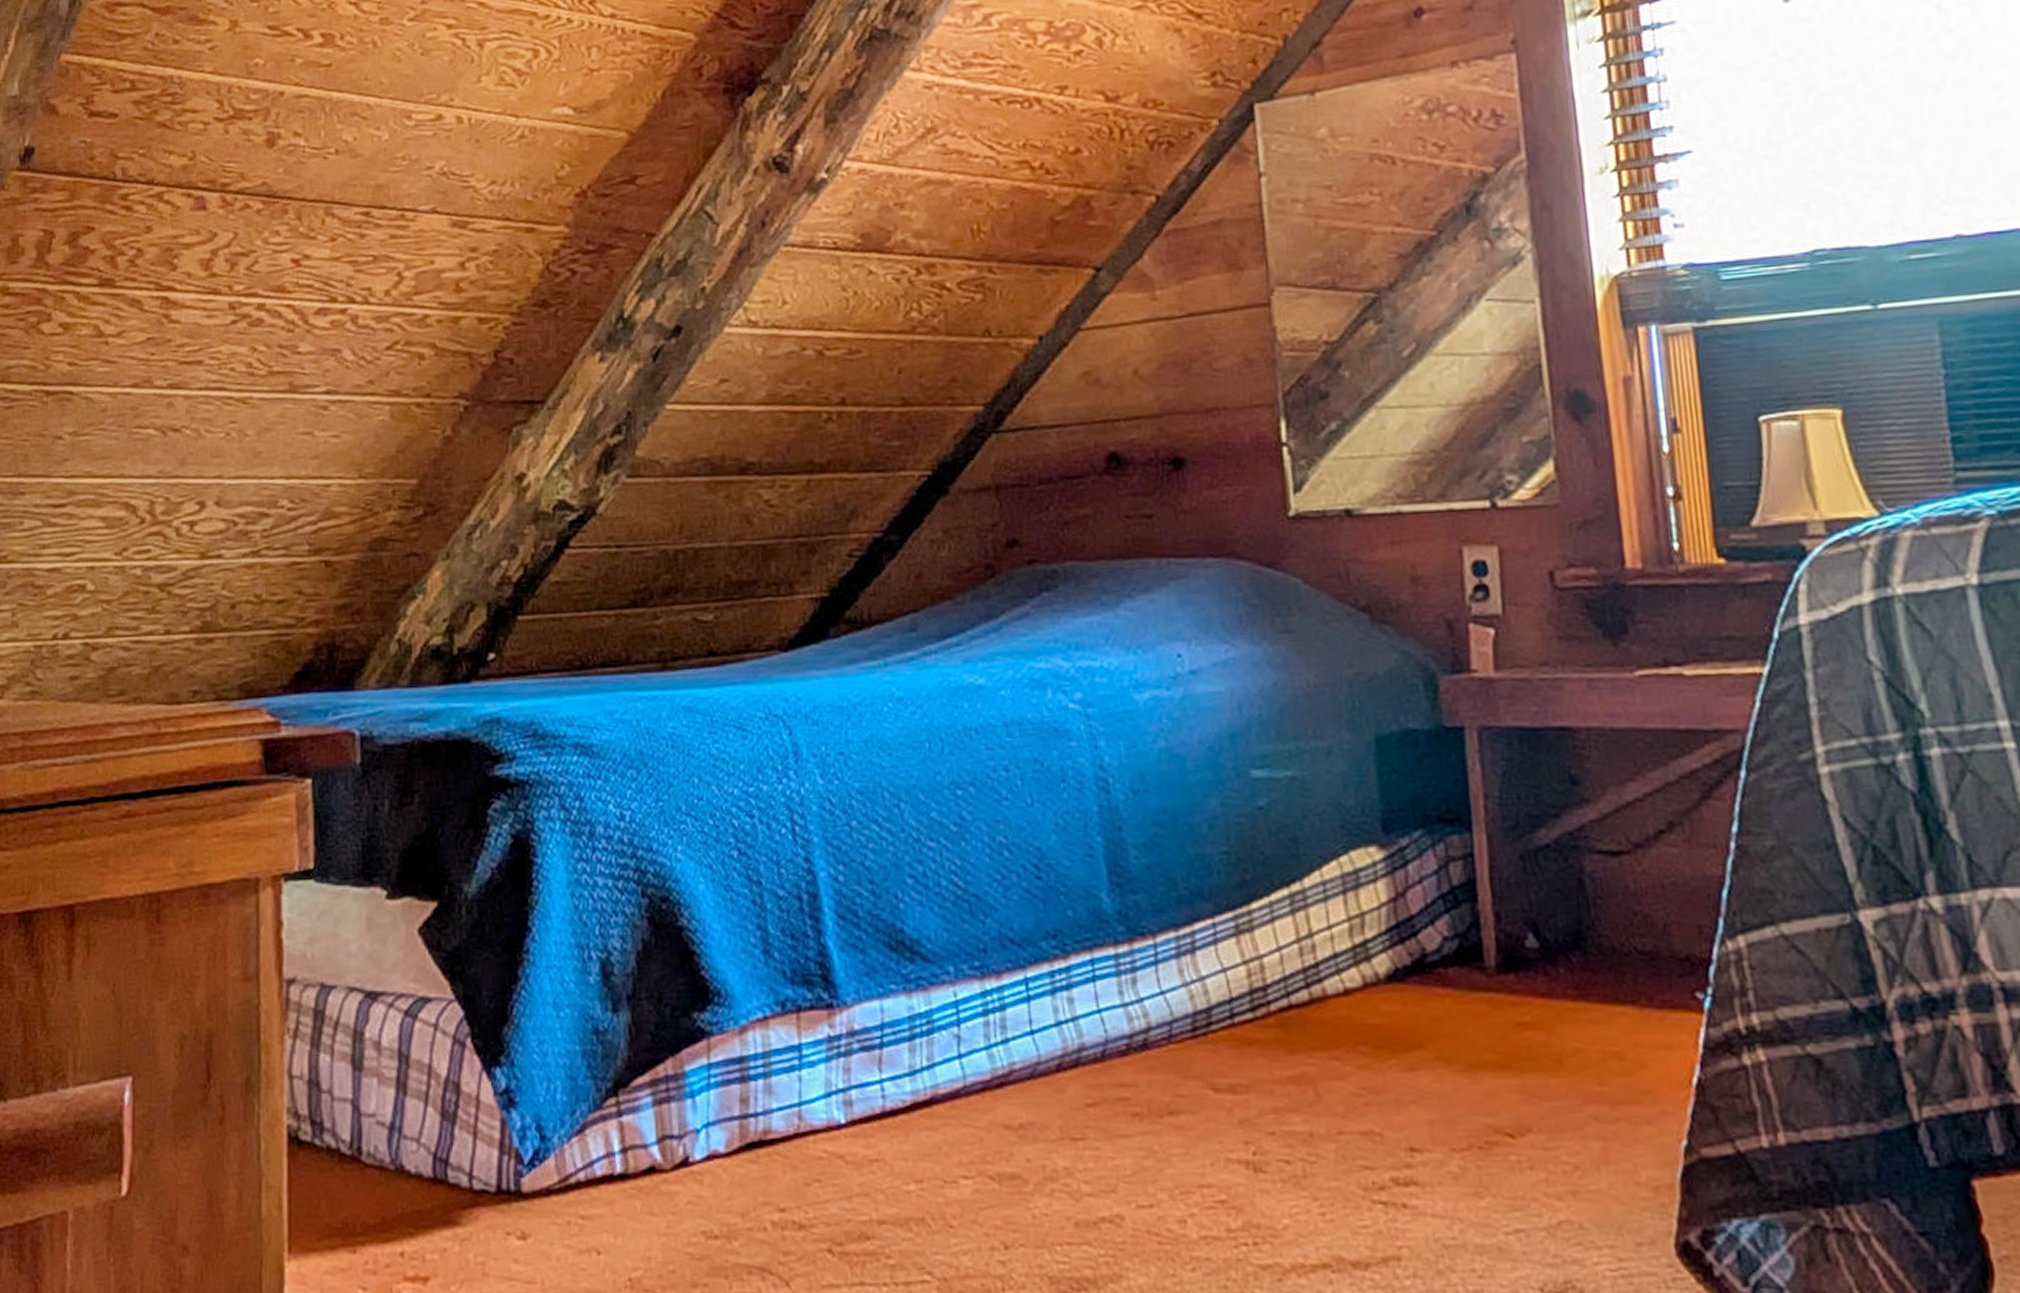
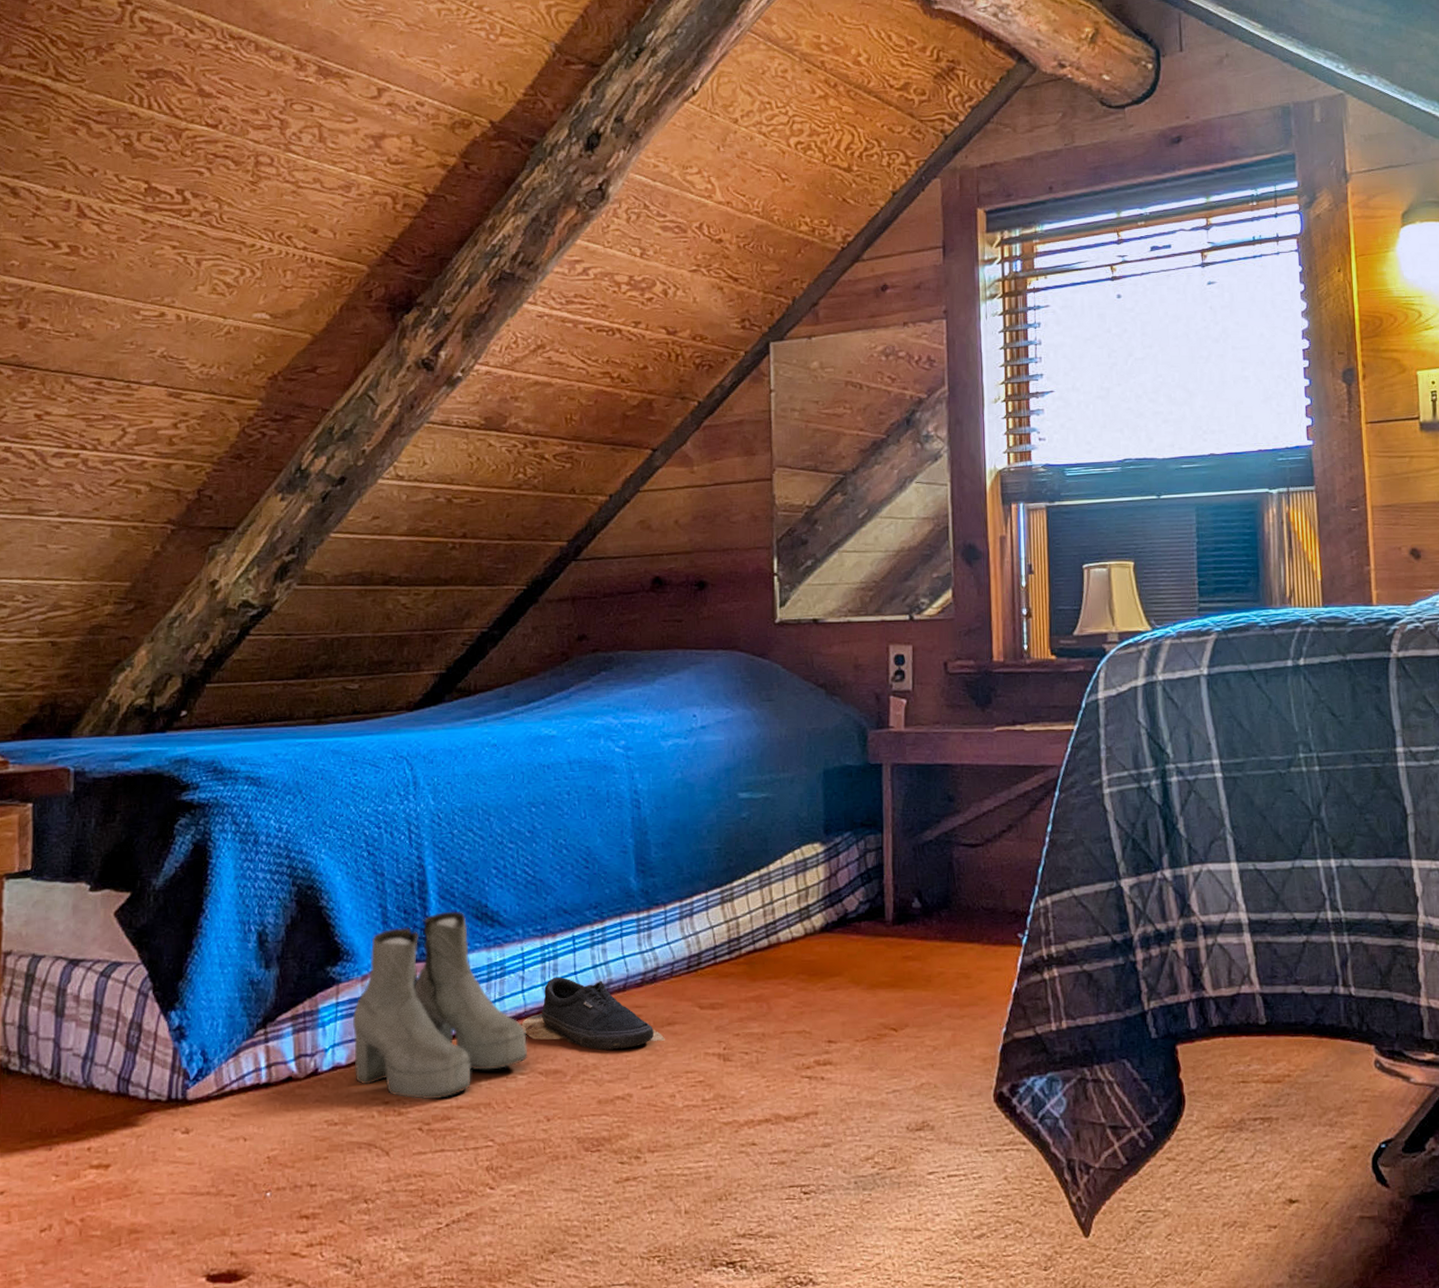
boots: none [730,939,973,1210] -> present [352,912,528,1100]
shoe: none [960,1037,1166,1149] -> present [521,977,665,1051]

